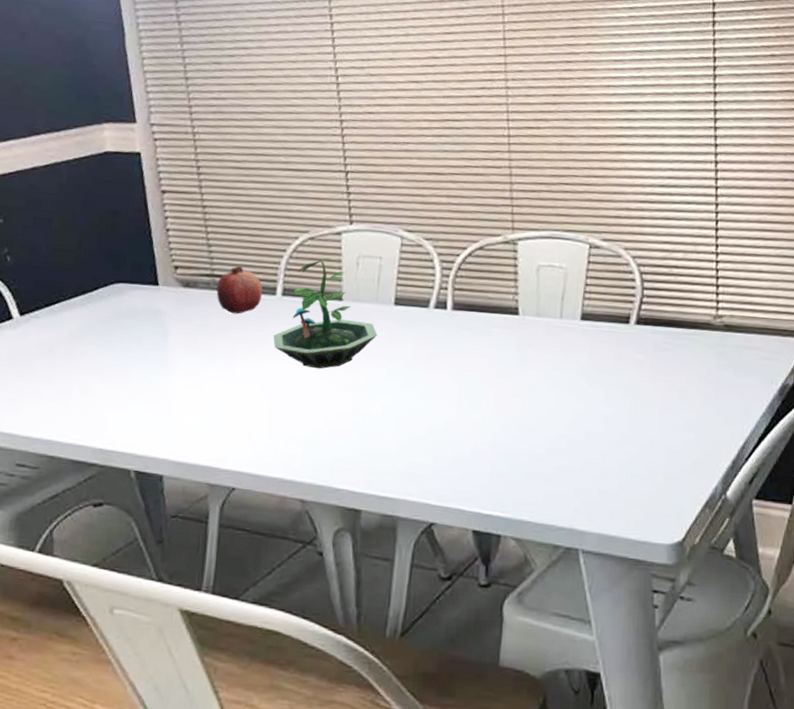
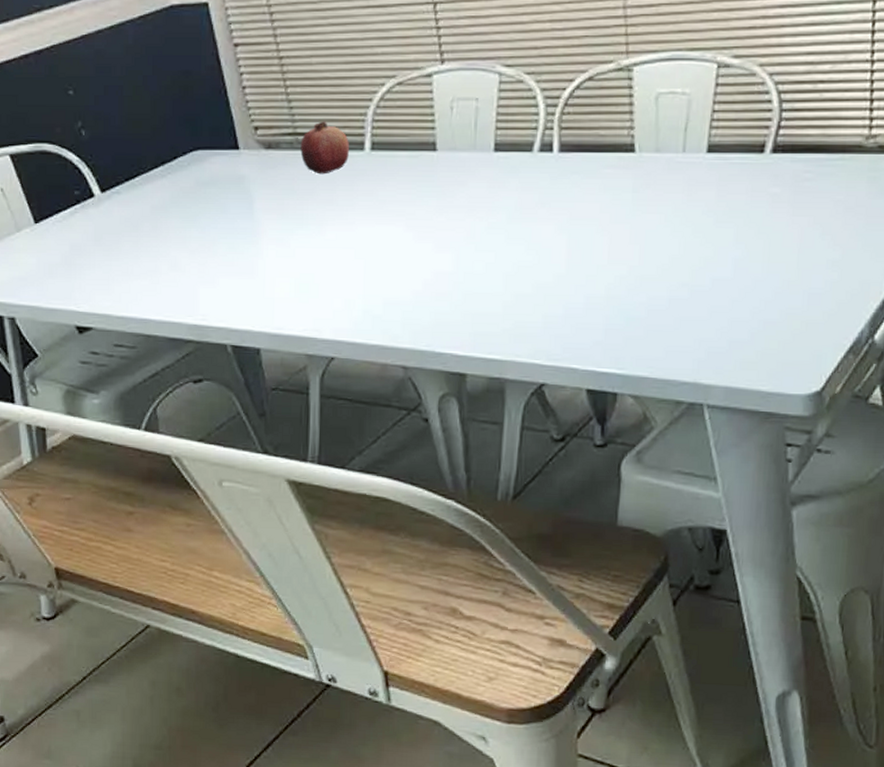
terrarium: present [273,257,378,369] -> none [364,104,477,228]

